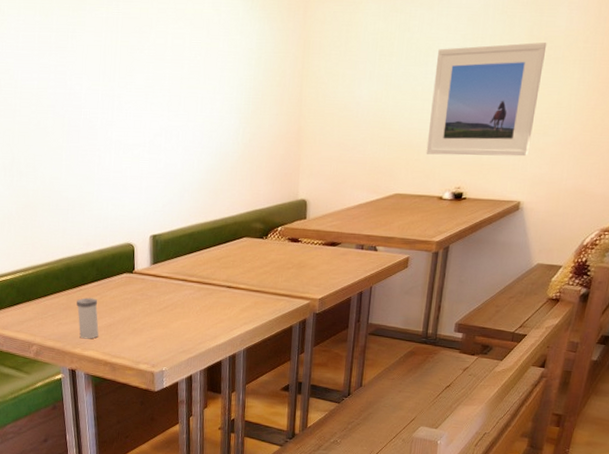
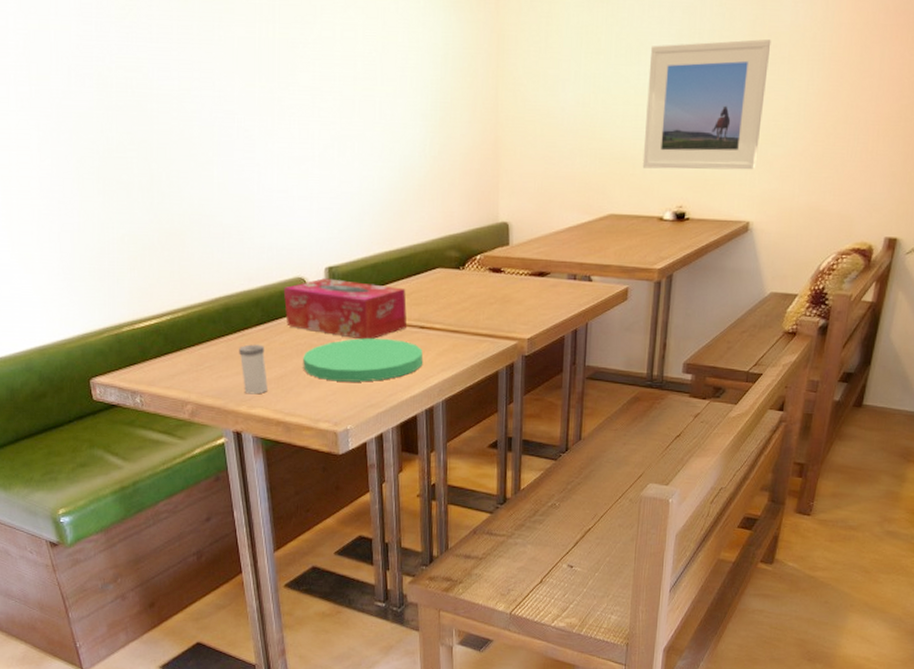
tissue box: none [115,244,217,297] -> present [283,278,407,340]
plate: none [128,295,229,332] -> present [303,338,424,382]

